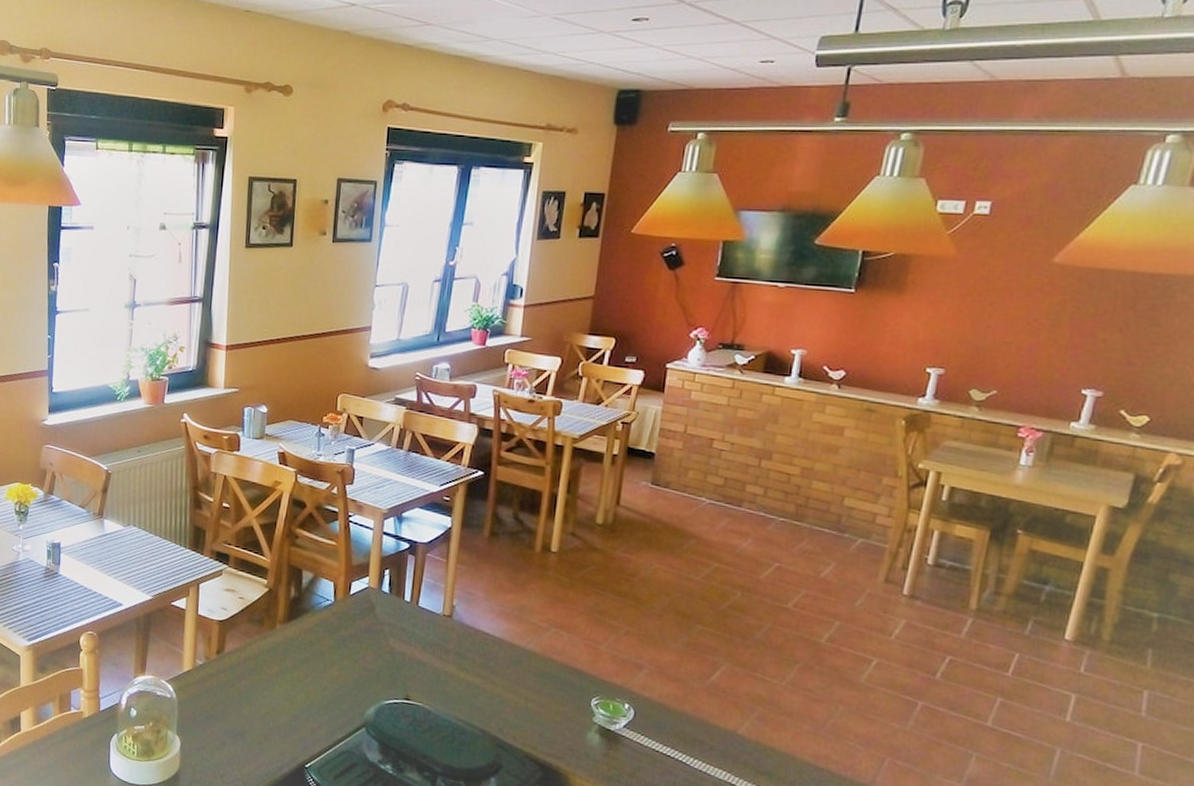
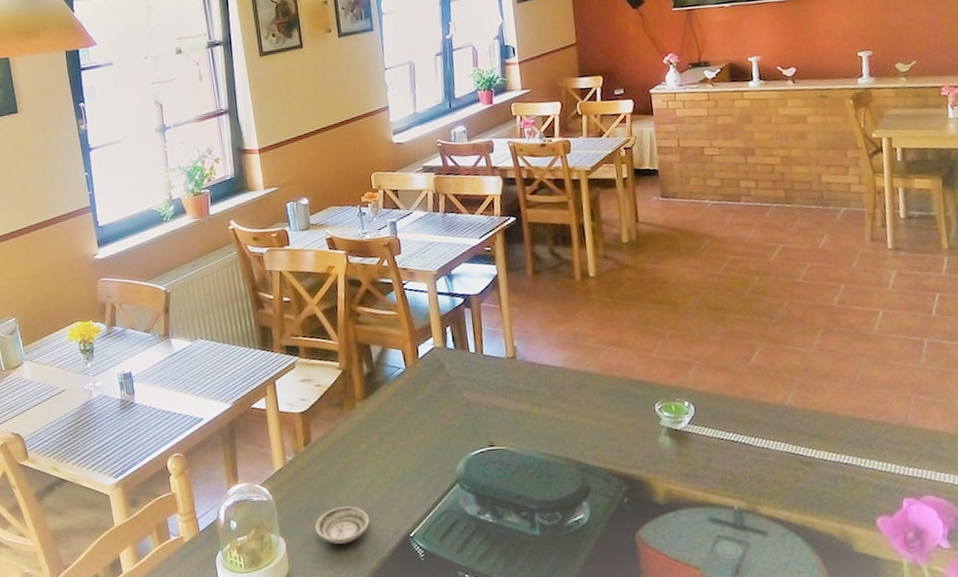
saucer: none [211,720,268,758] -> present [314,506,370,545]

